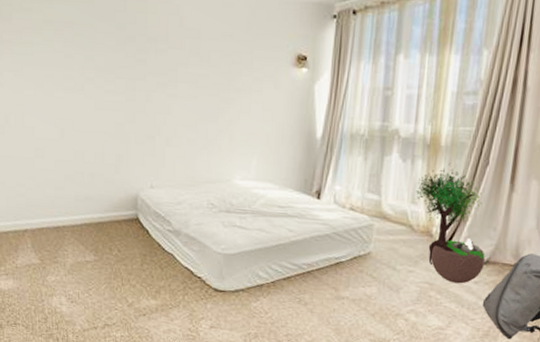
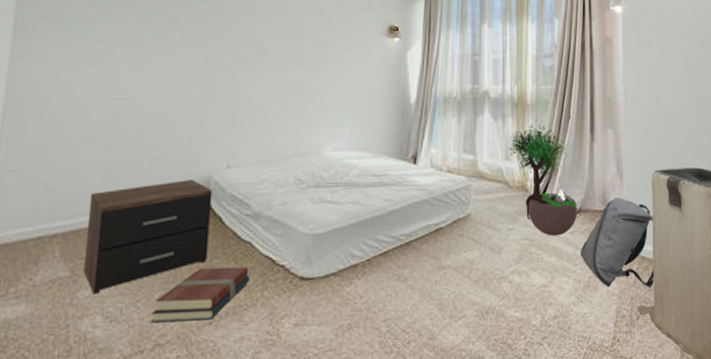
nightstand: none [47,195,140,280] -> present [84,180,213,295]
books: none [100,270,173,312] -> present [150,266,250,323]

